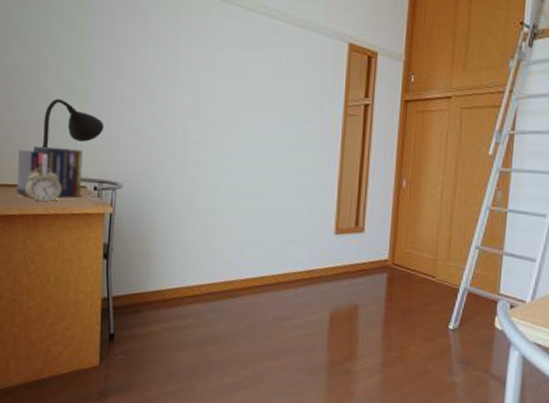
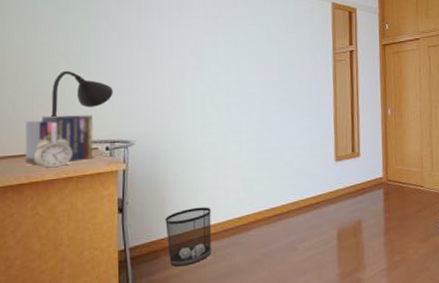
waste bin: none [149,264,196,325] -> present [165,207,212,267]

